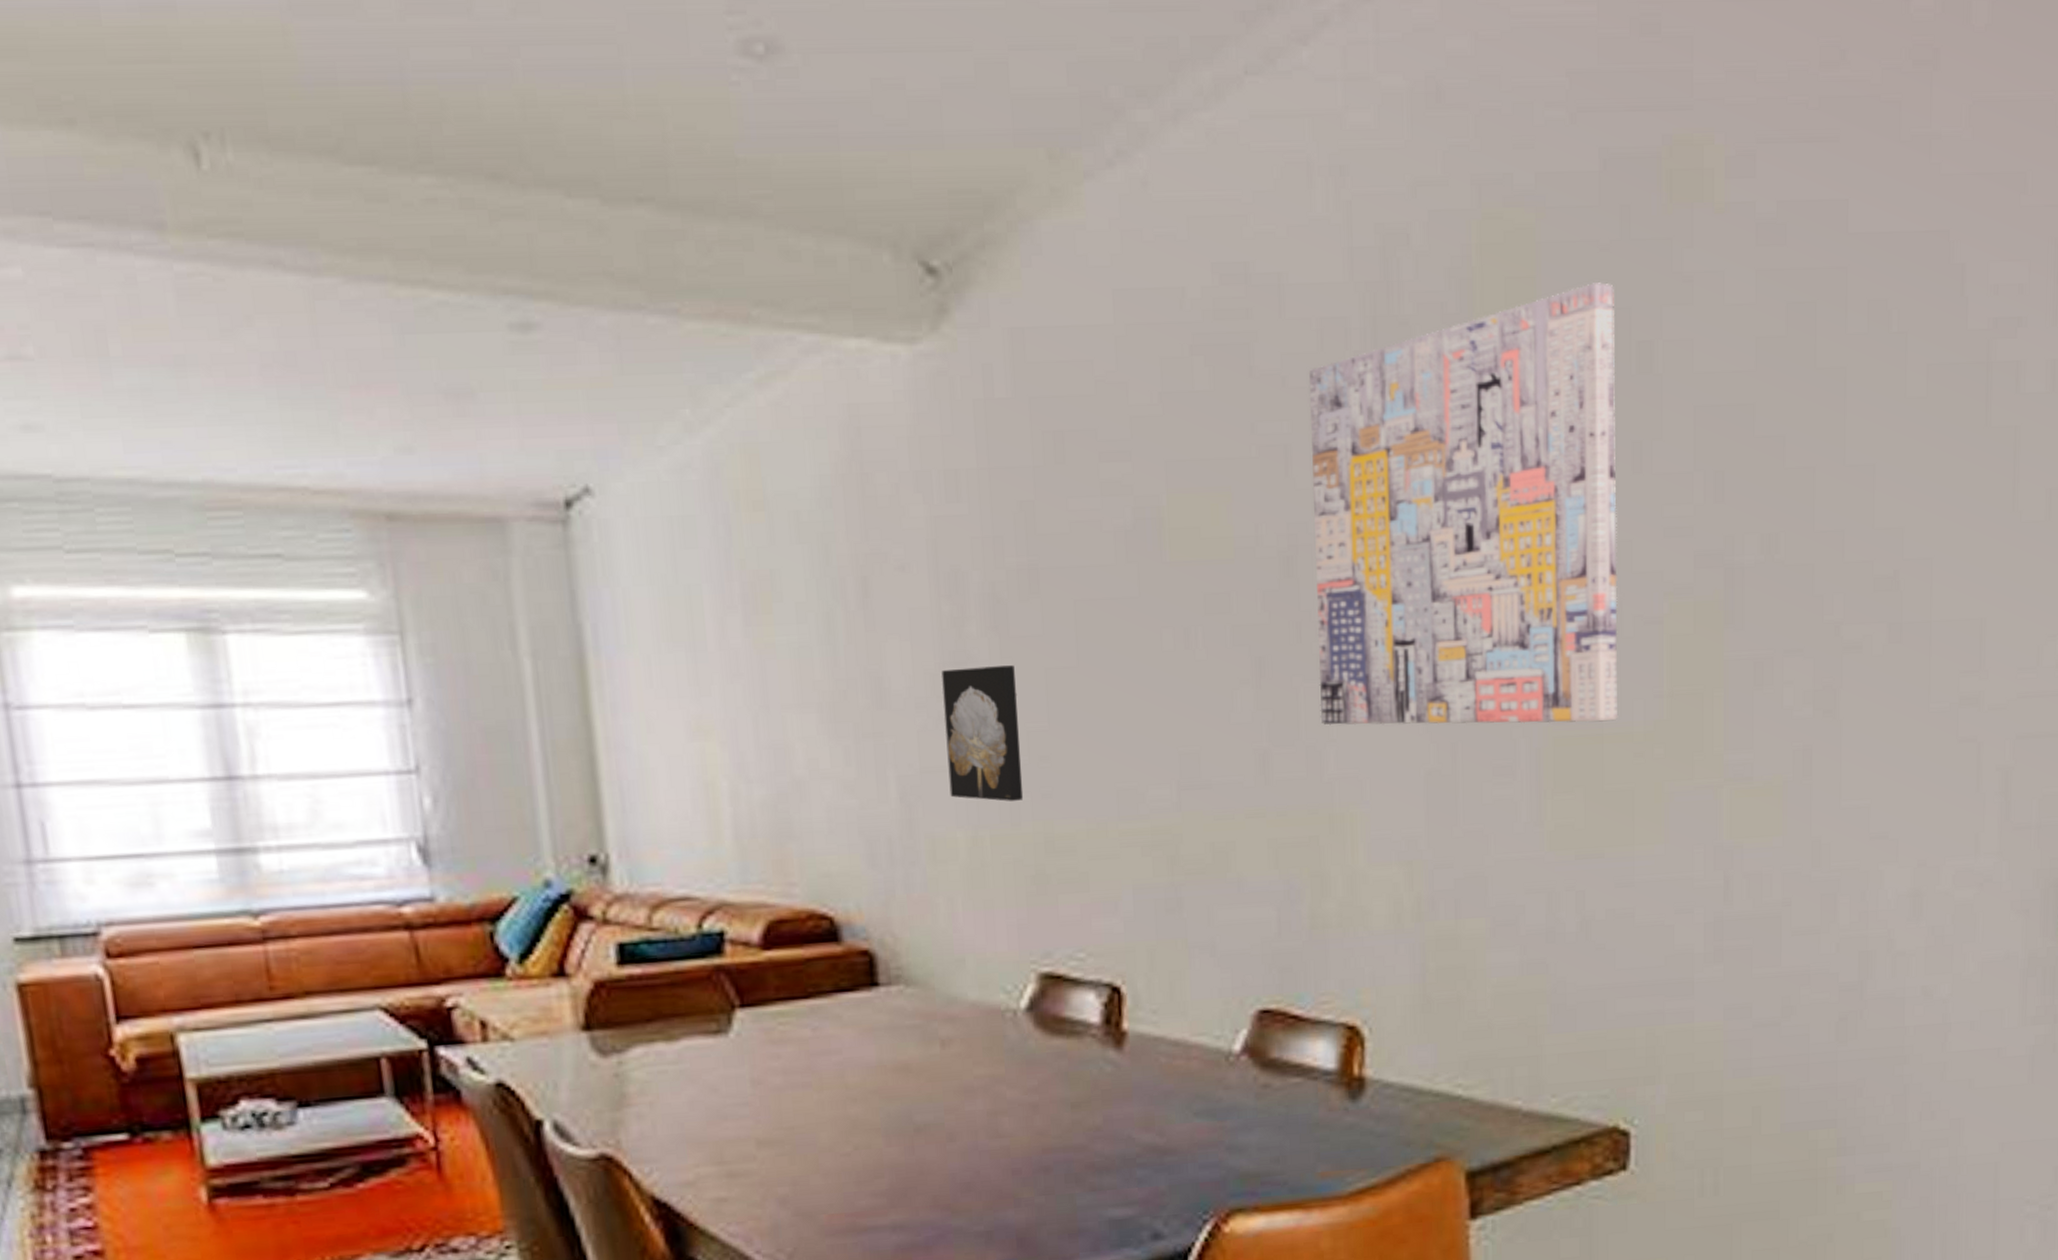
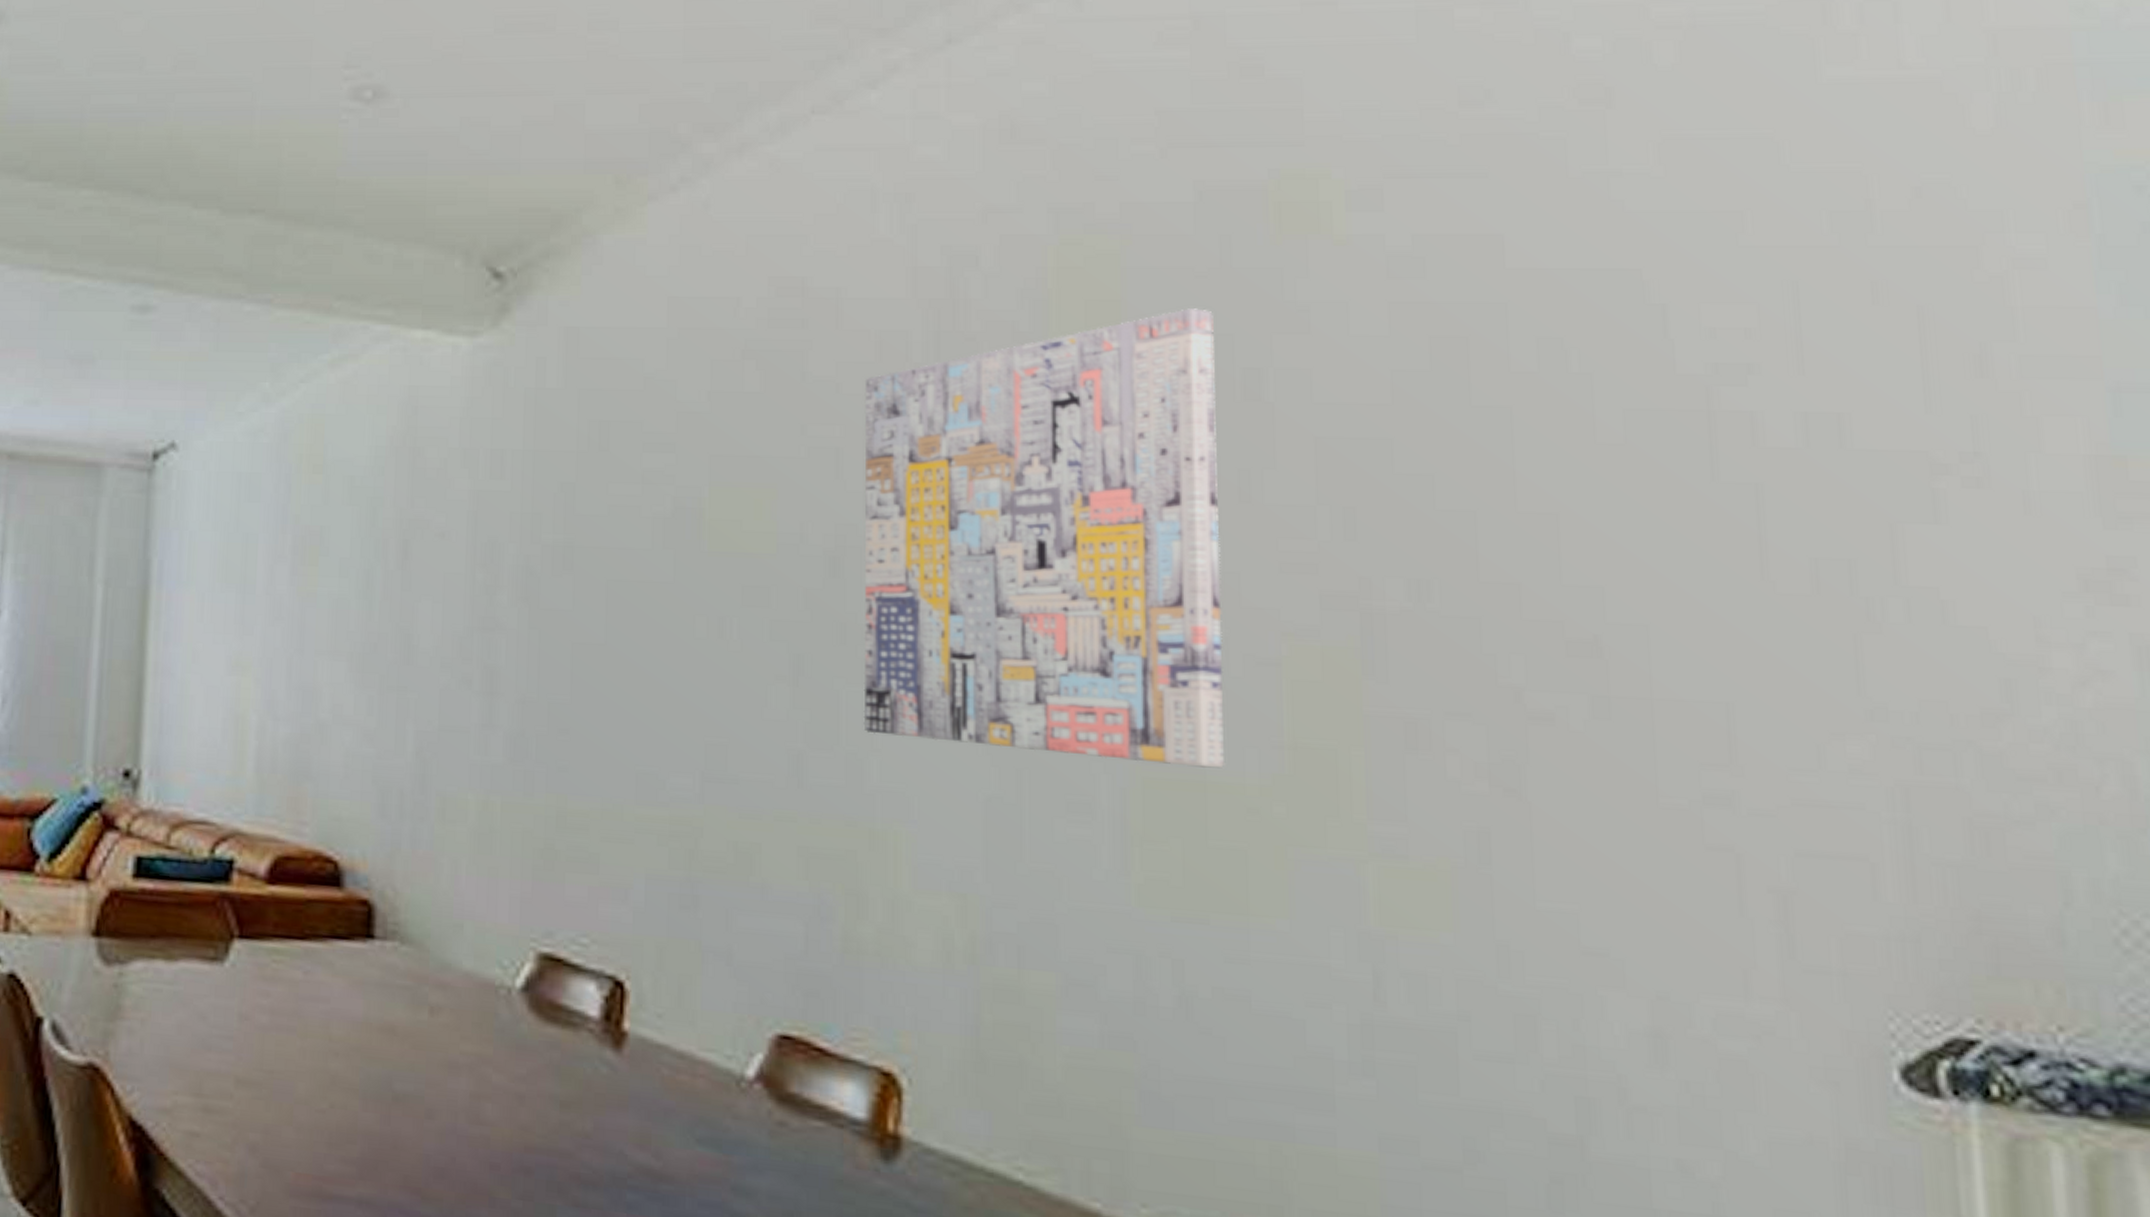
wall art: present [941,665,1024,802] -> none [465,634,542,771]

